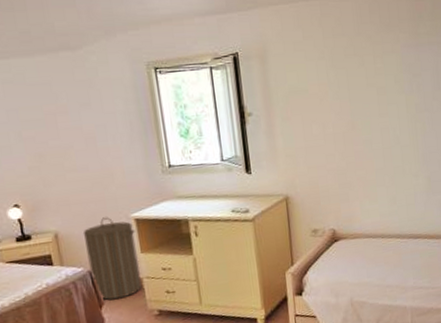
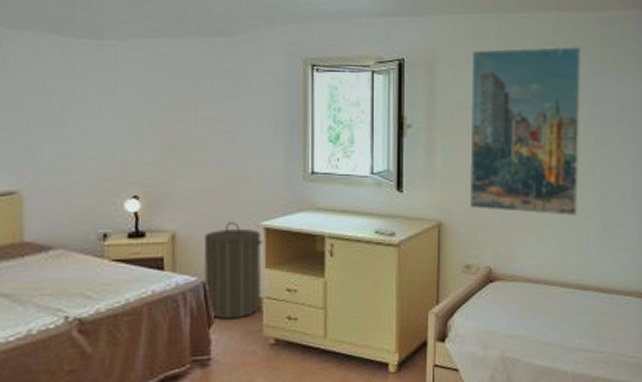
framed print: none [299,22,406,181] -> present [469,45,582,217]

